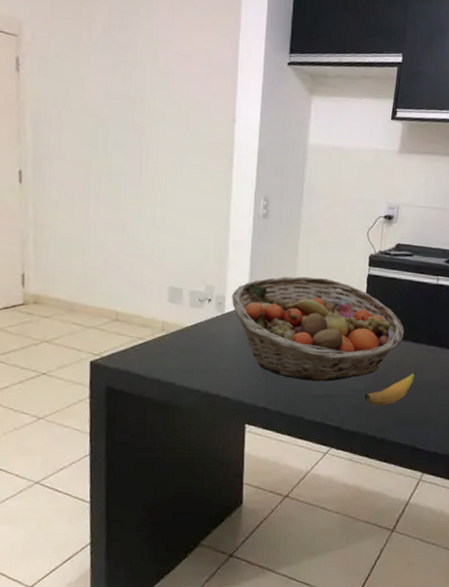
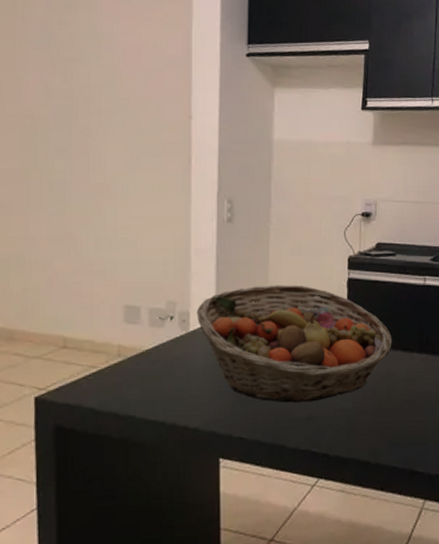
banana: present [364,371,416,405] -> none [353,384,408,426]

